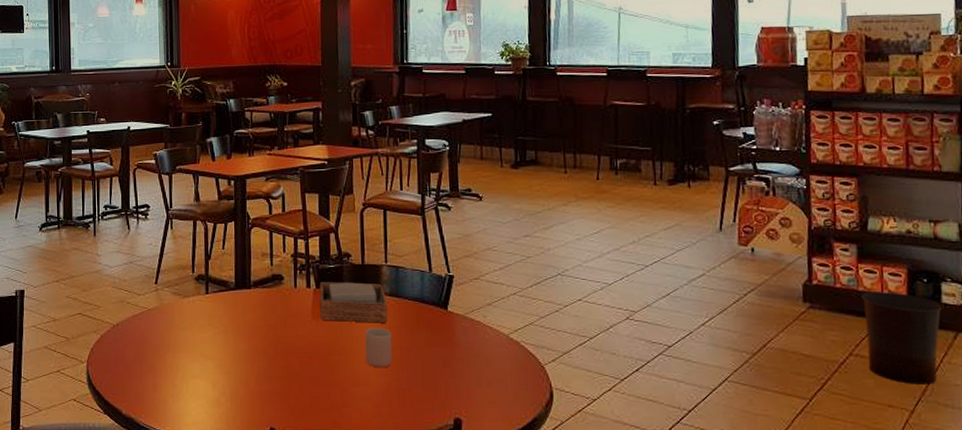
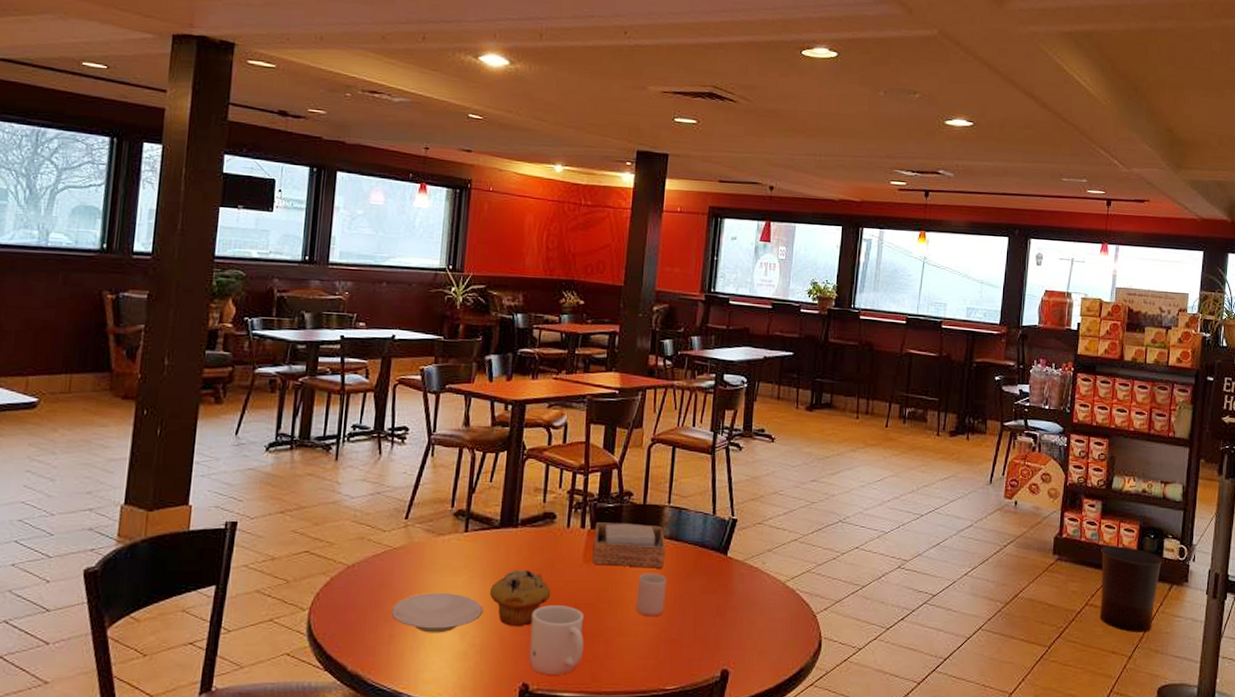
saucer: none [152,348,229,383] -> present [390,593,484,633]
muffin: none [232,326,287,378] -> present [489,569,551,627]
mug: none [271,358,322,421] -> present [528,605,585,675]

